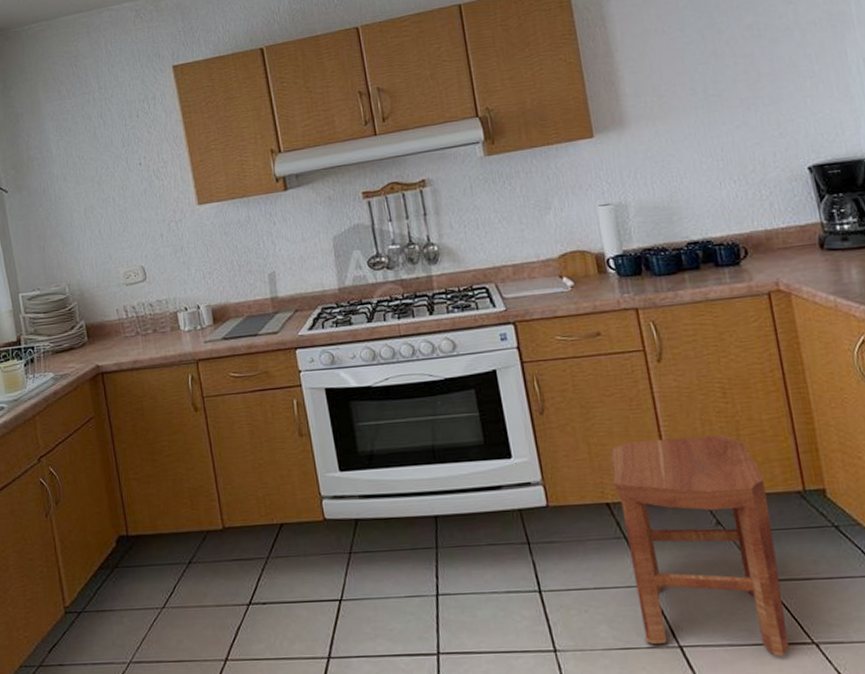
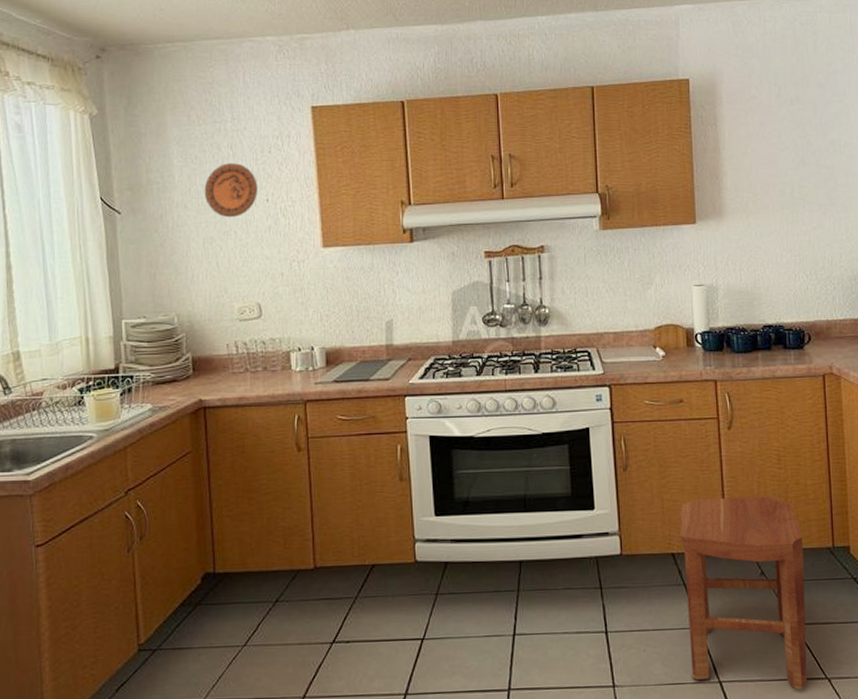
decorative plate: none [80,131,131,186] -> present [204,163,258,218]

